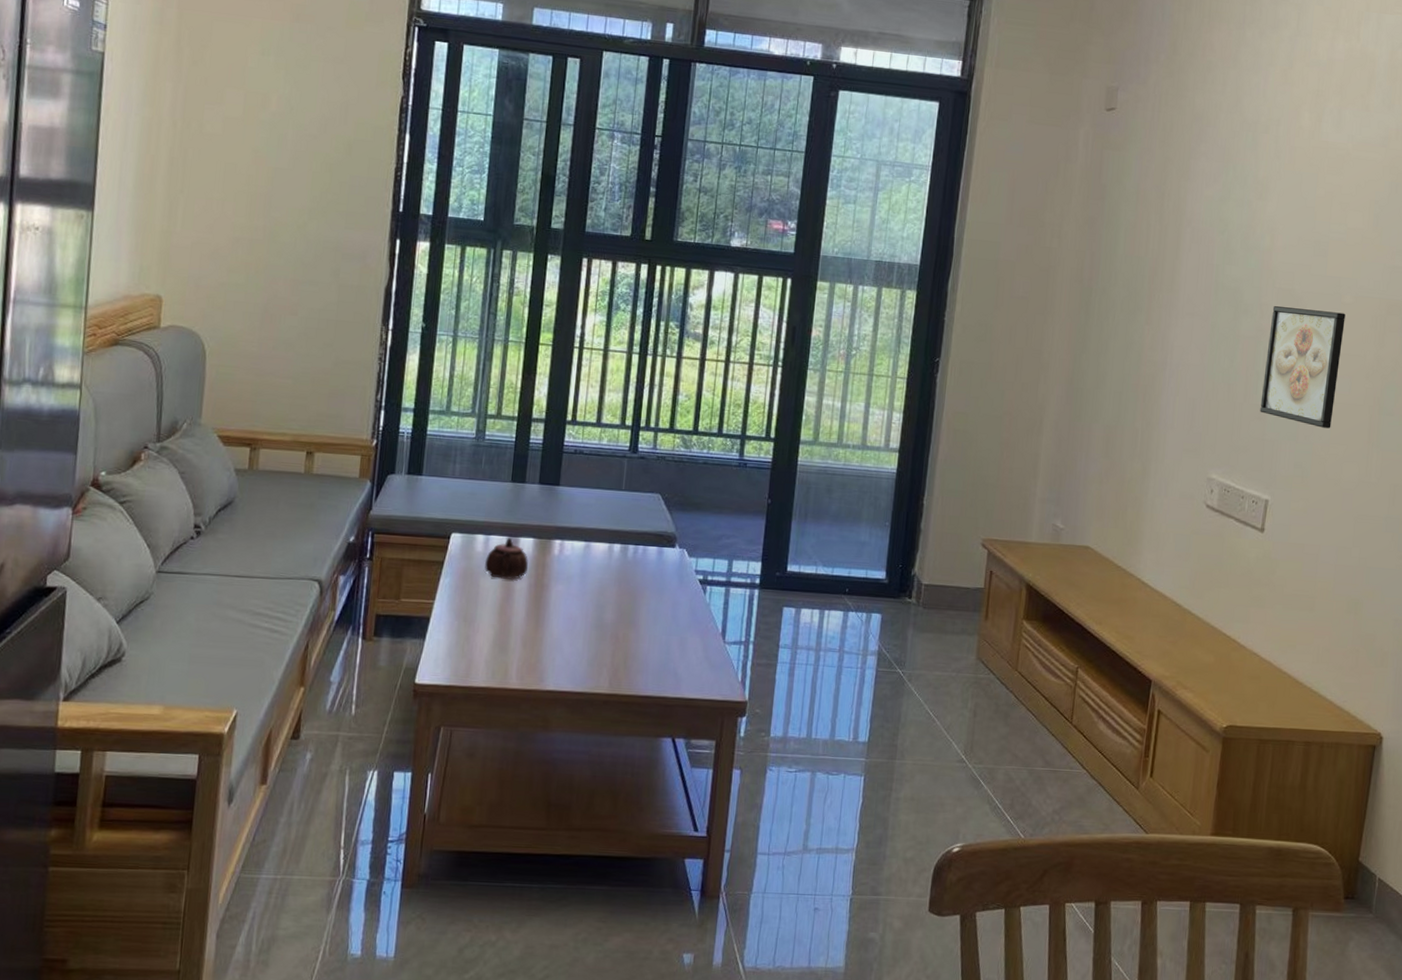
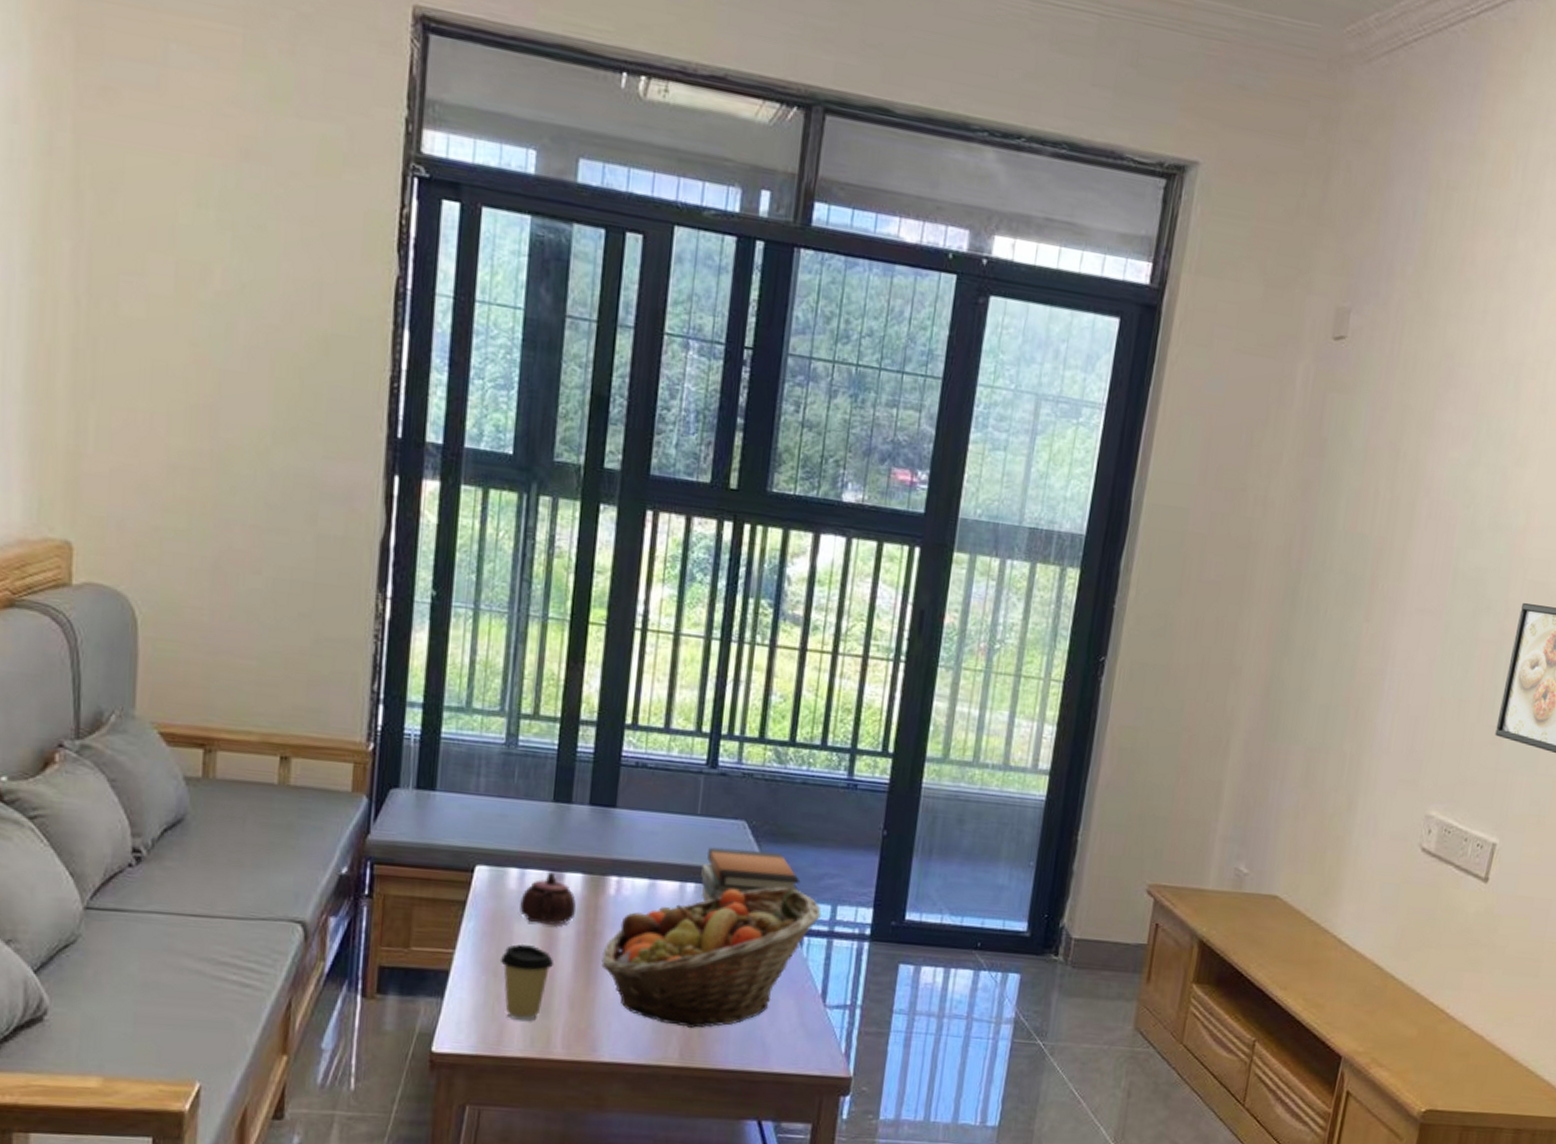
coffee cup: none [469,595,511,658] -> present [499,943,555,1022]
fruit basket: none [547,546,721,662] -> present [601,887,822,1028]
book stack: none [625,515,703,559] -> present [701,847,801,902]

